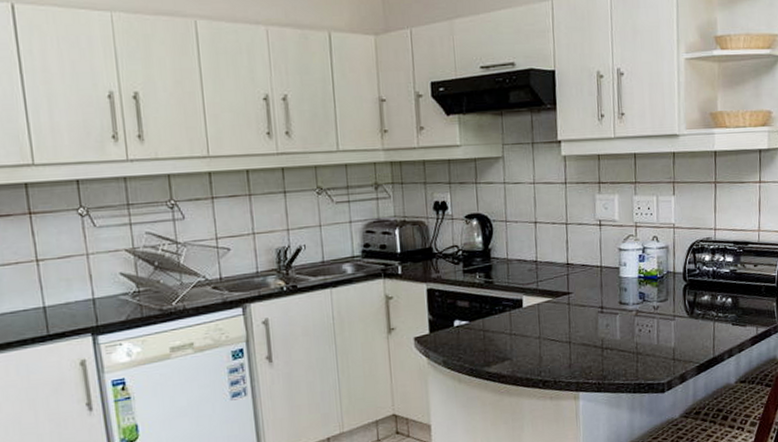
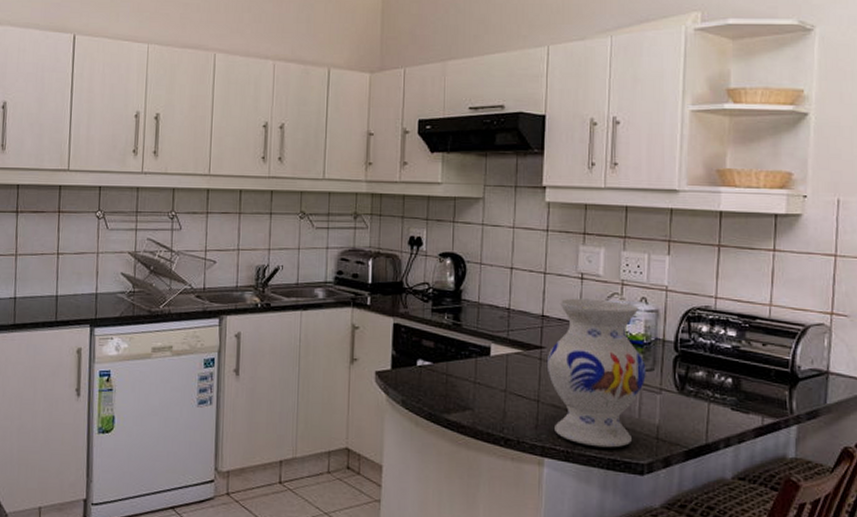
vase: none [574,242,661,375] -> present [546,298,646,448]

